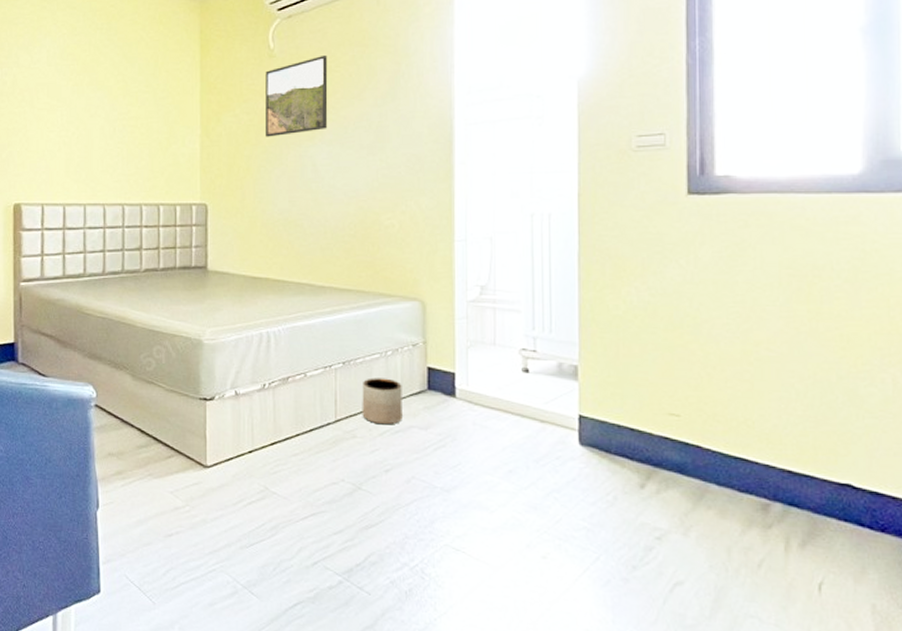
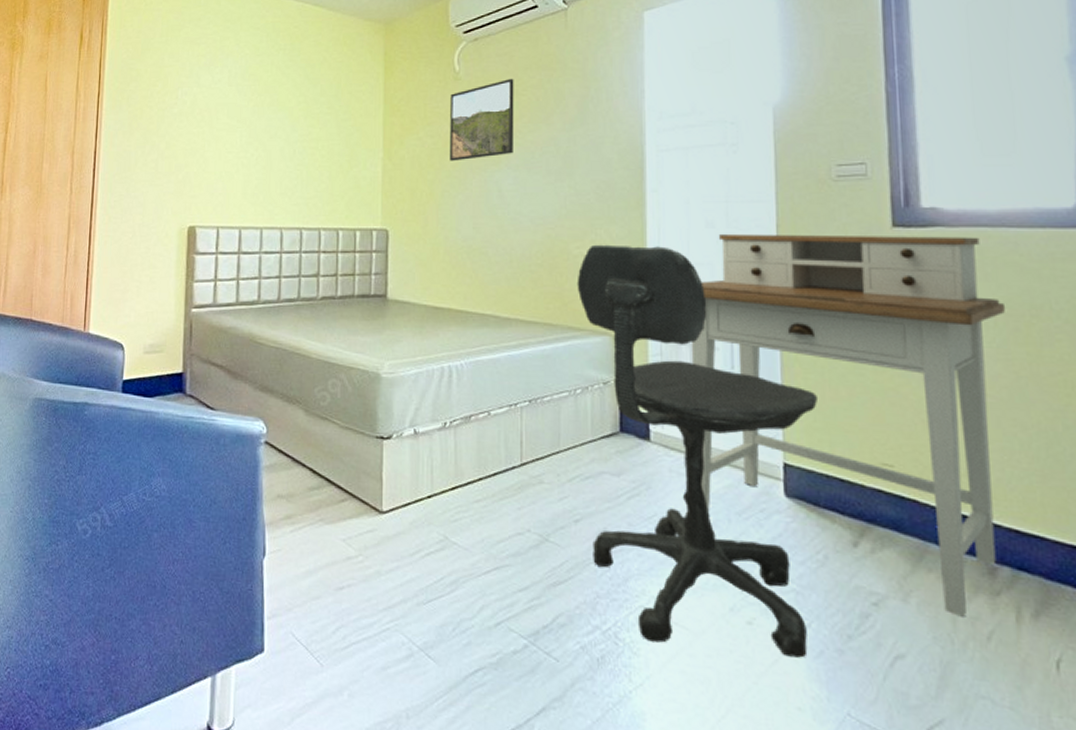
planter: present [362,378,402,425] -> none [549,418,593,470]
office chair: none [388,215,613,587] -> present [577,244,819,658]
desk: none [495,203,791,548] -> present [691,233,1006,617]

